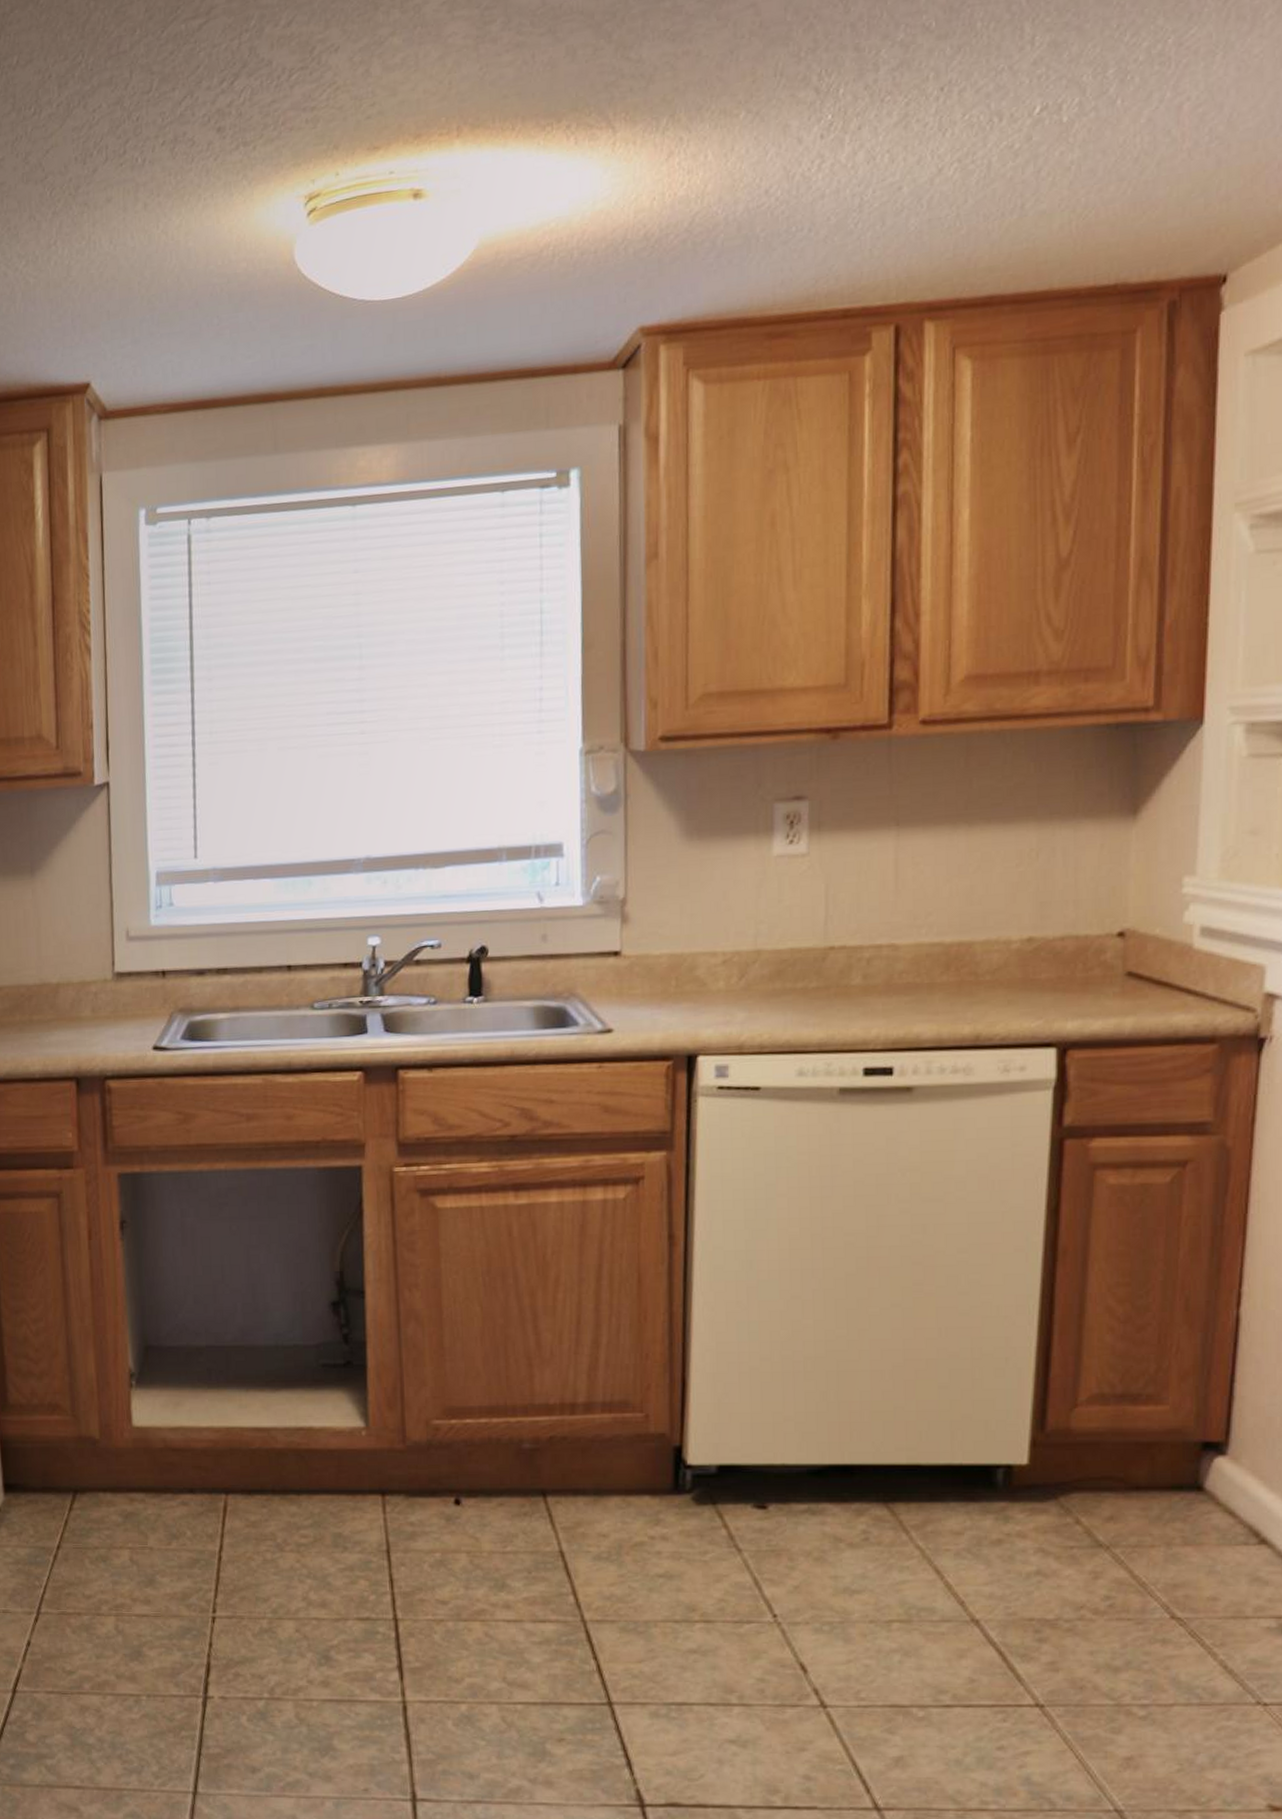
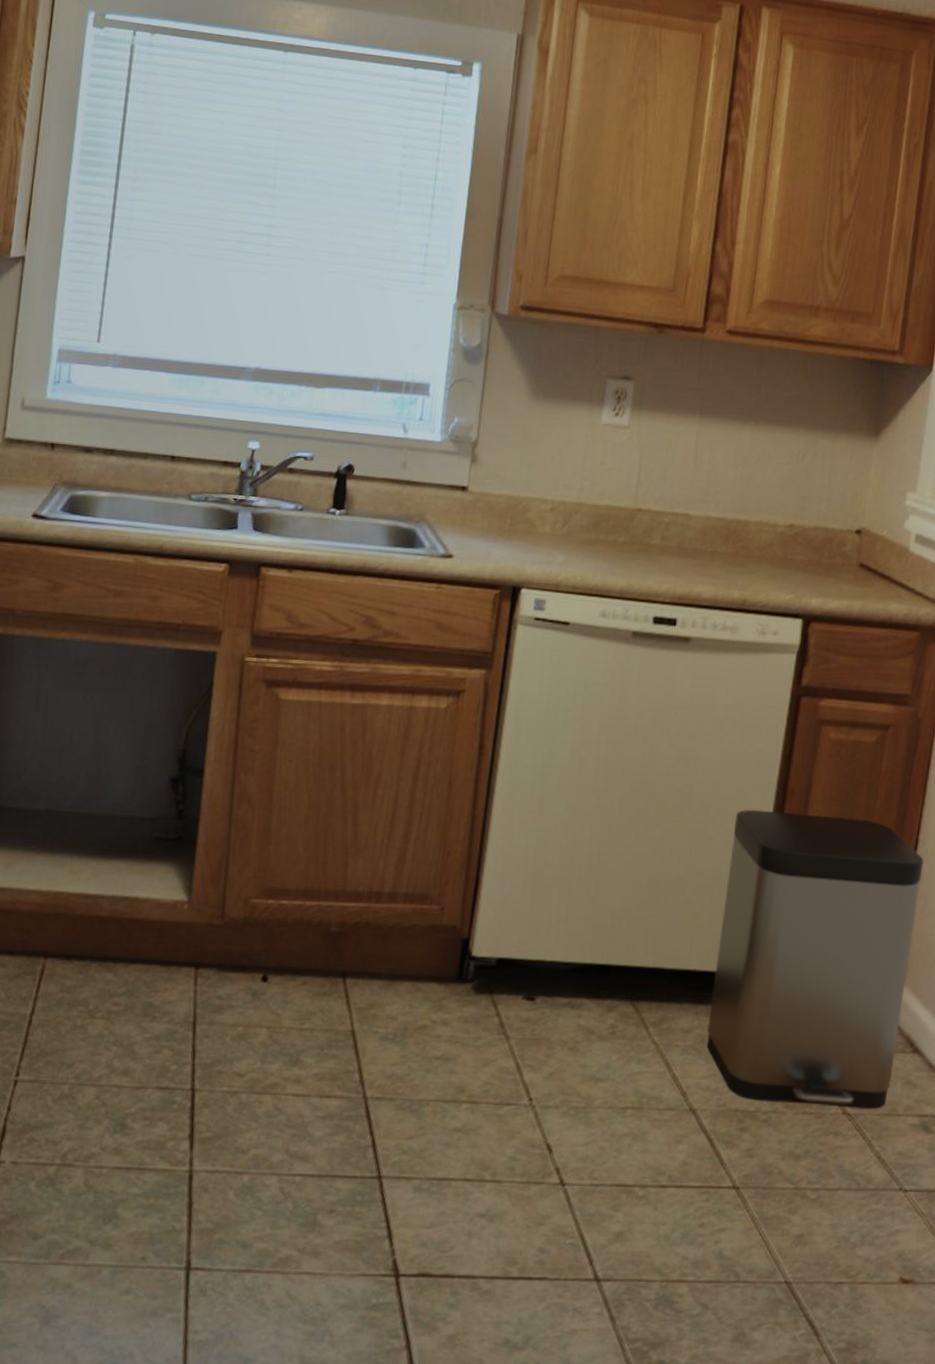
pedal bin: none [982,1274,1252,1611] -> present [706,809,924,1108]

